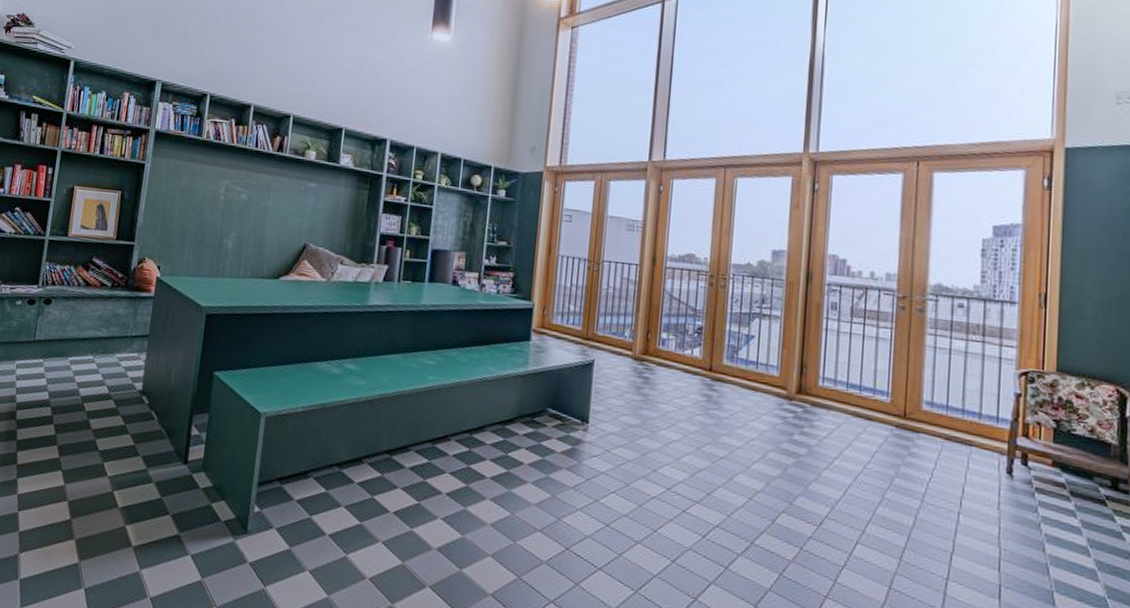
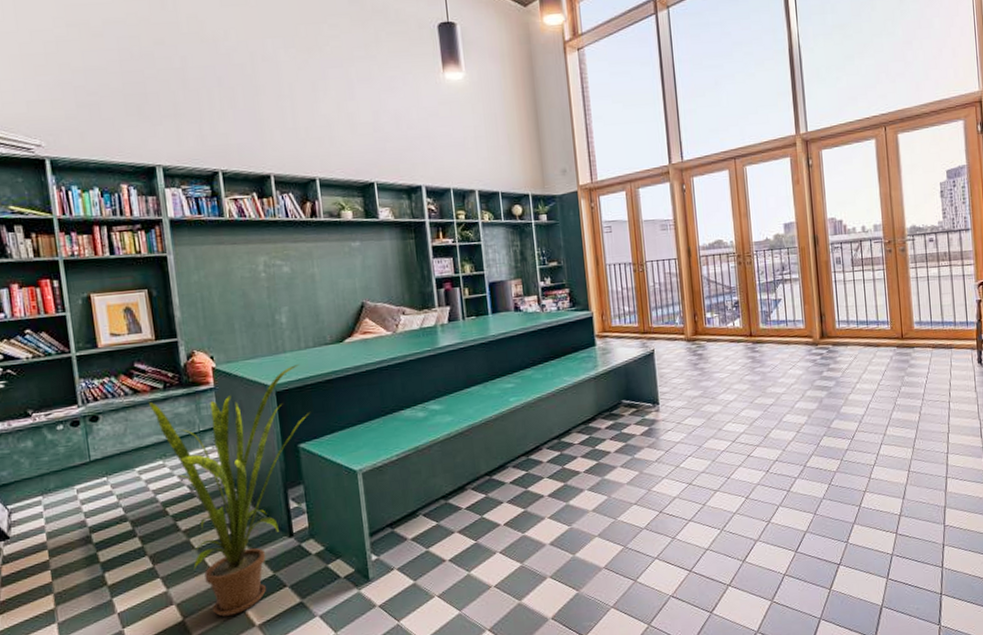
house plant: none [92,291,234,529] -> present [148,364,310,617]

